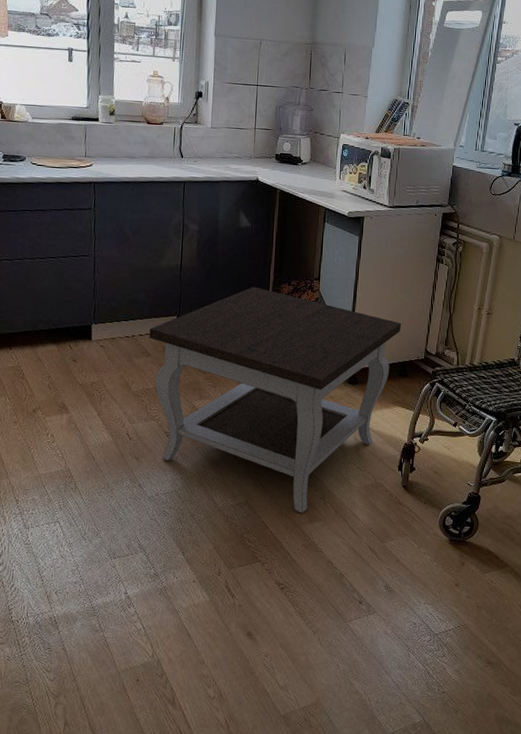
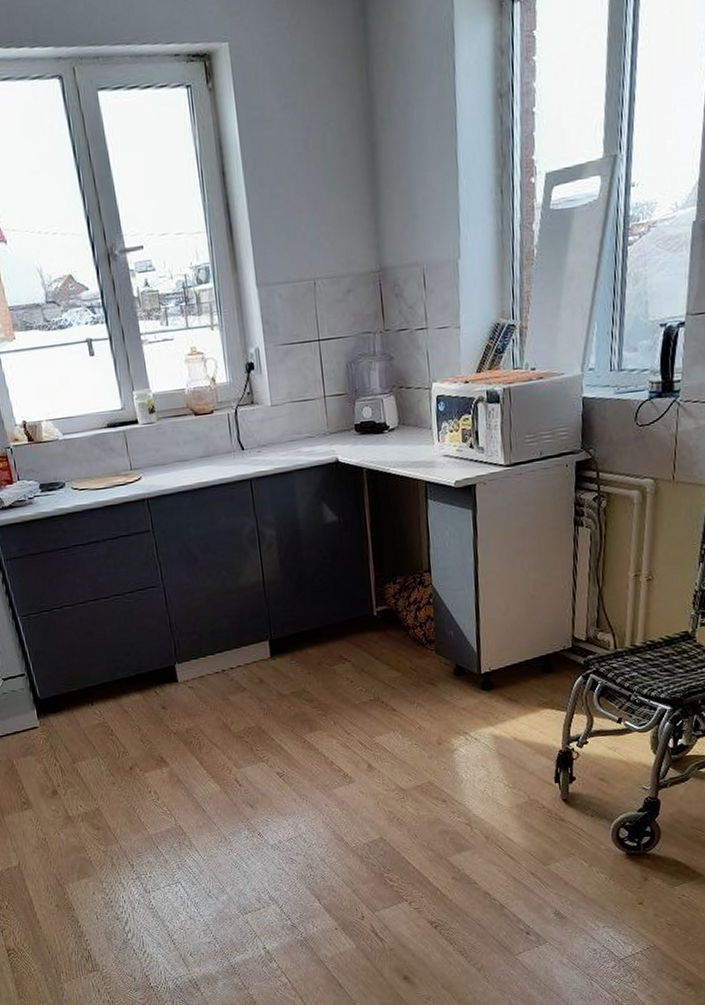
side table: present [149,286,402,514] -> none [240,592,539,844]

